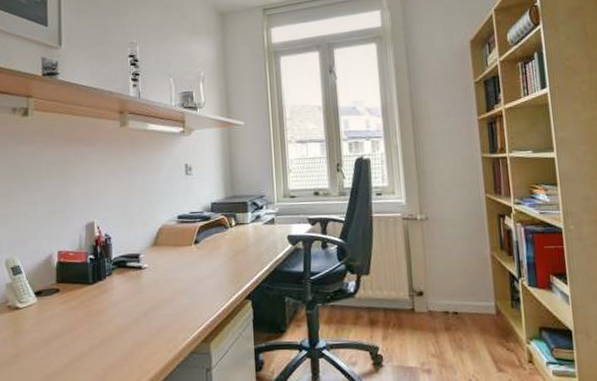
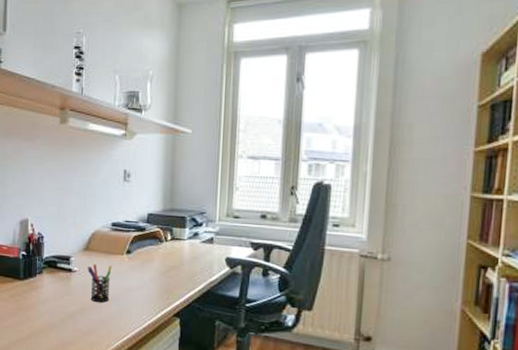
pen holder: none [157,257,182,296] -> present [88,264,112,303]

